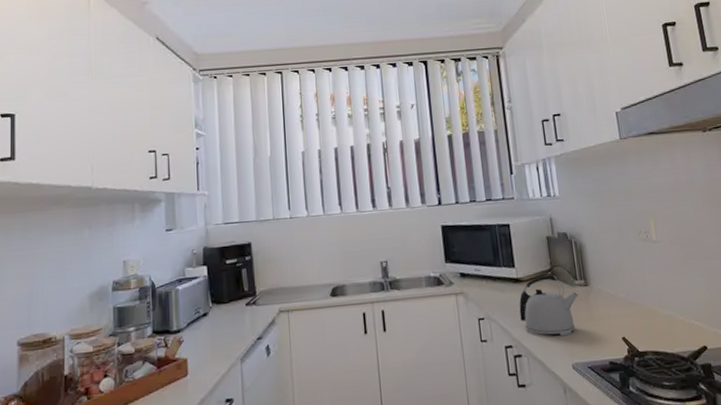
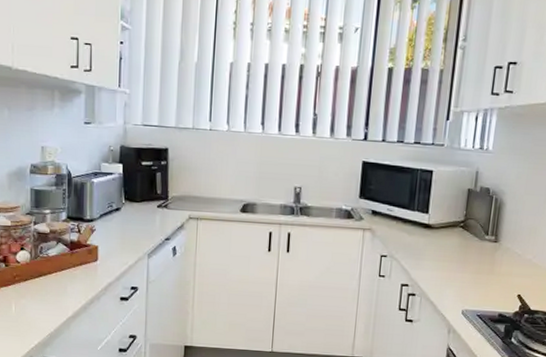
kettle: present [519,274,578,336] -> none [422,225,485,285]

